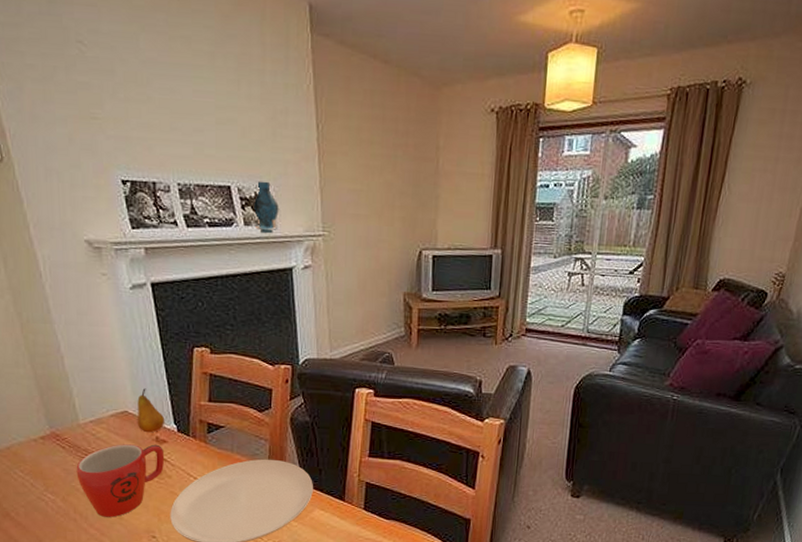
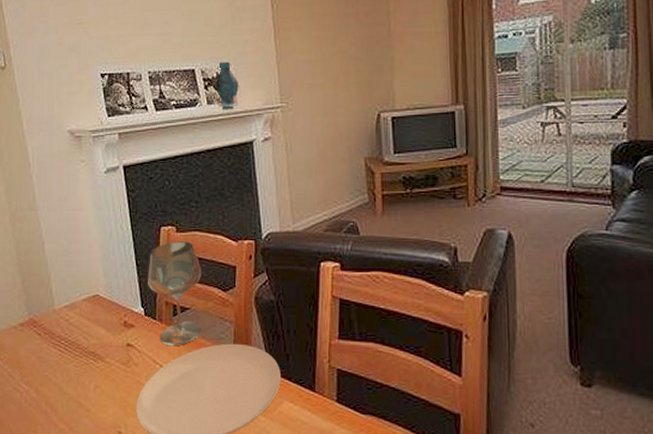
mug: present [76,444,165,517] -> none [50,329,132,410]
fruit: present [137,388,165,433] -> none [107,270,133,317]
wine glass: none [180,362,238,461] -> present [148,241,202,347]

